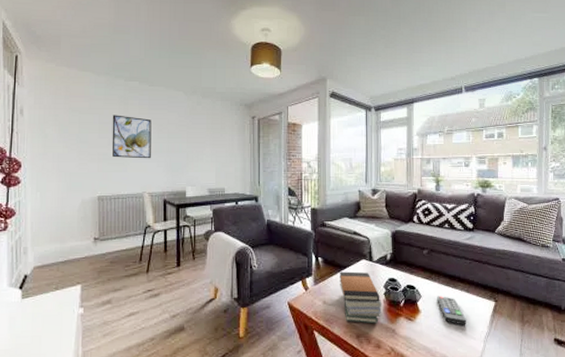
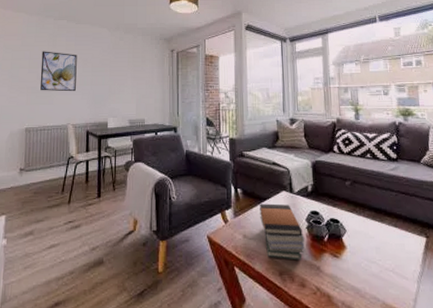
remote control: present [437,296,466,325] -> none [363,231,397,263]

